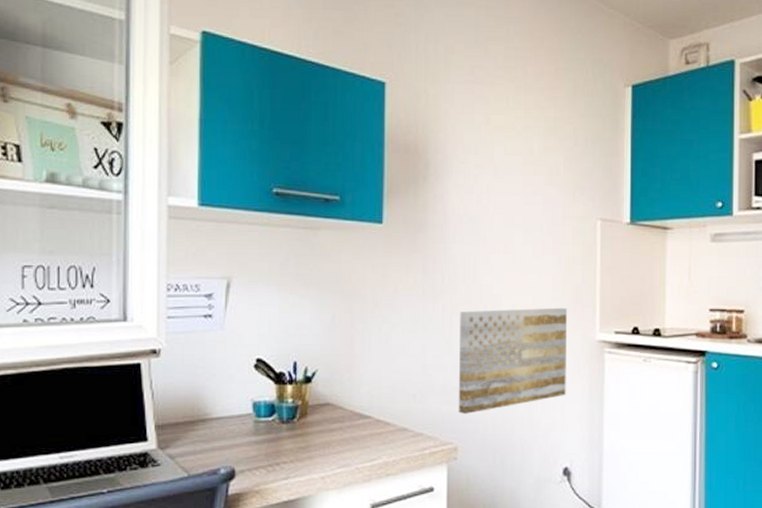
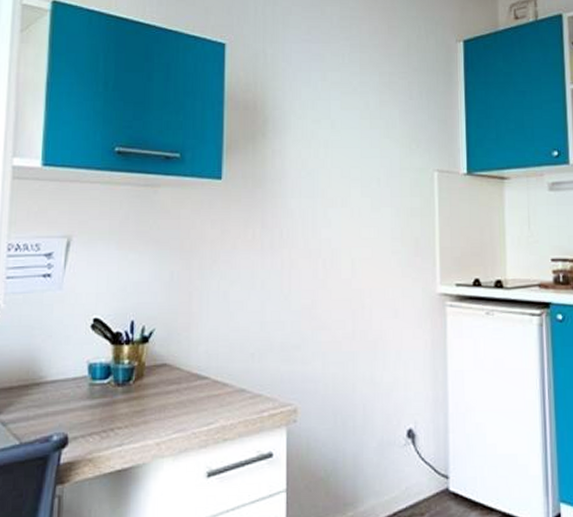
wall art: present [458,307,567,414] -> none [297,260,408,373]

